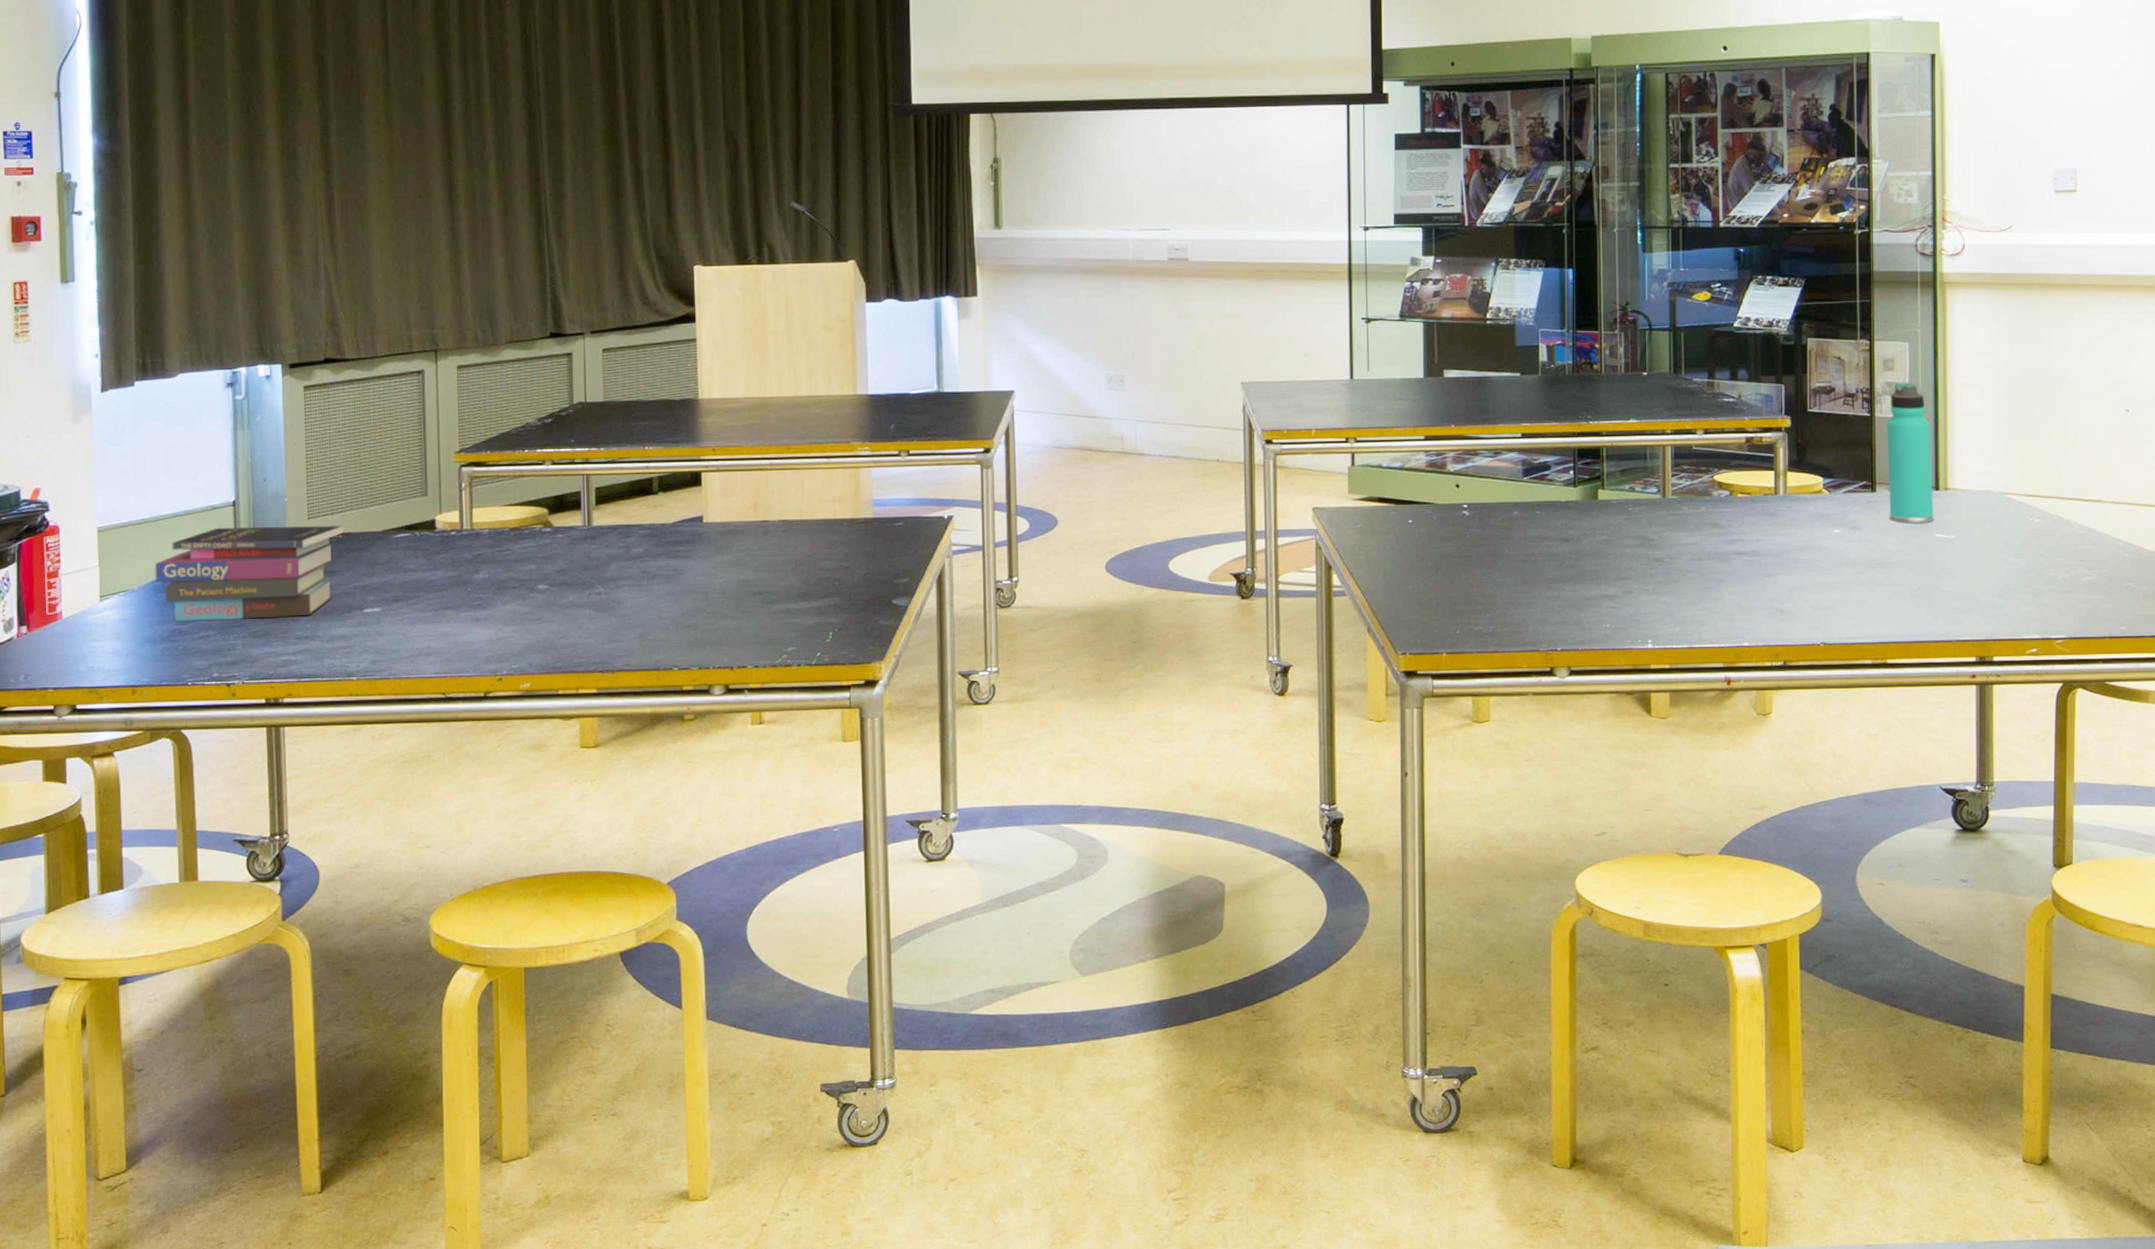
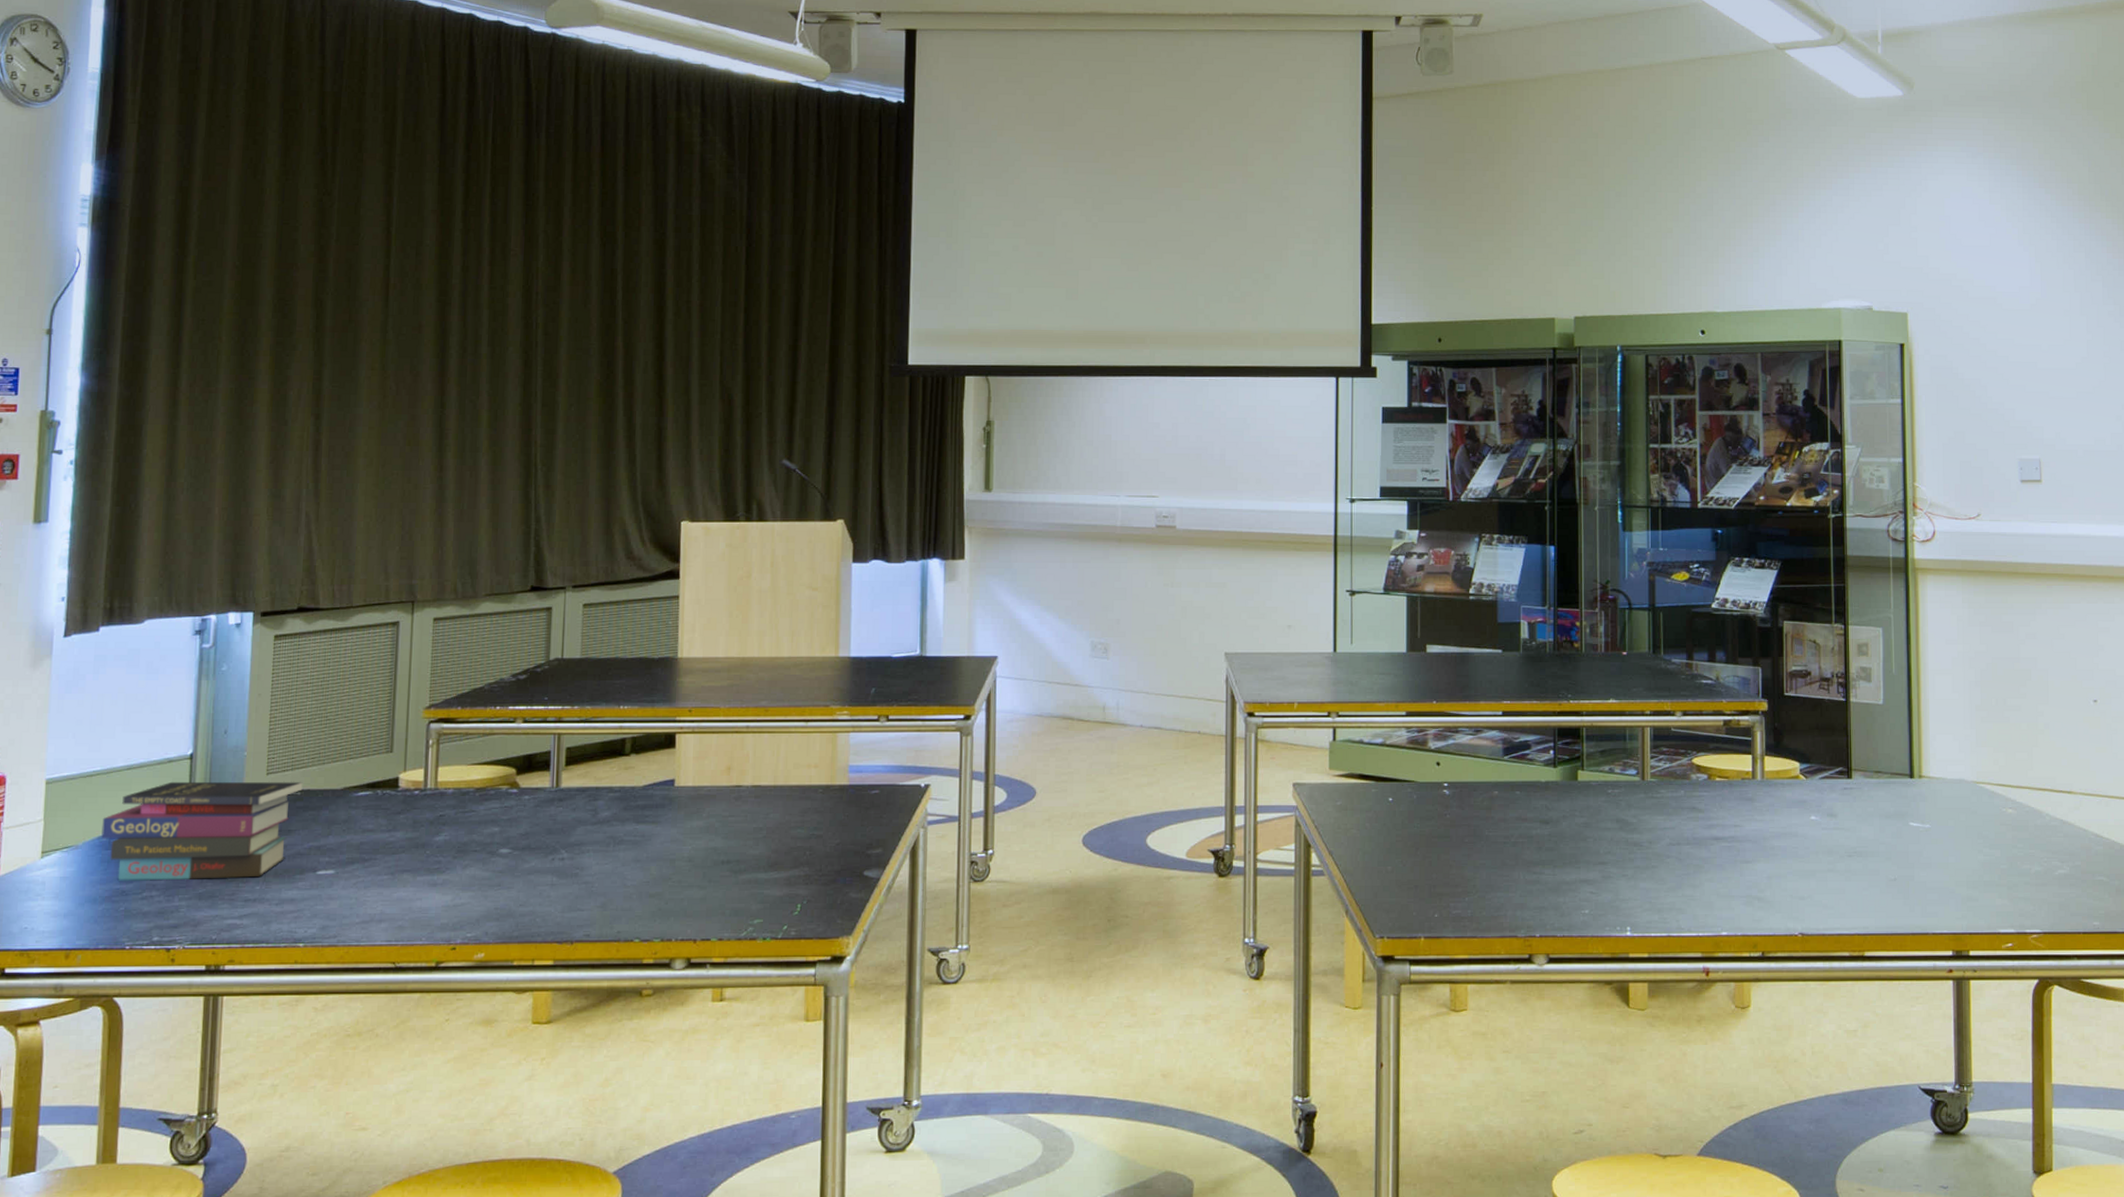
thermos bottle: present [1887,382,1934,525] -> none [1861,667,1909,813]

